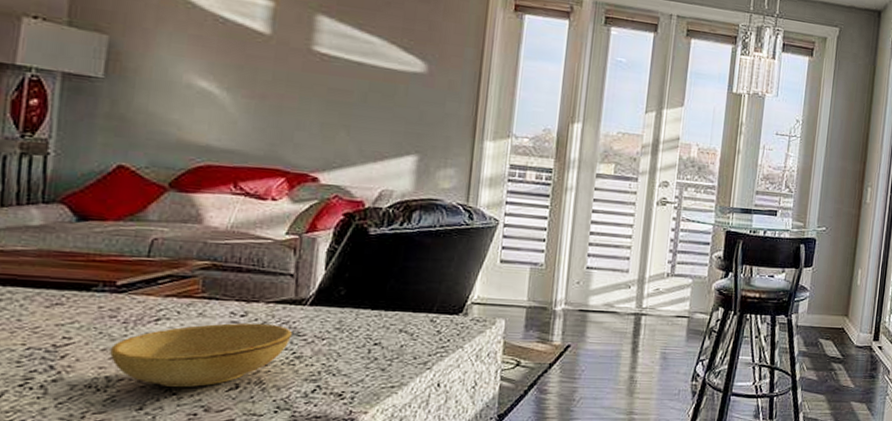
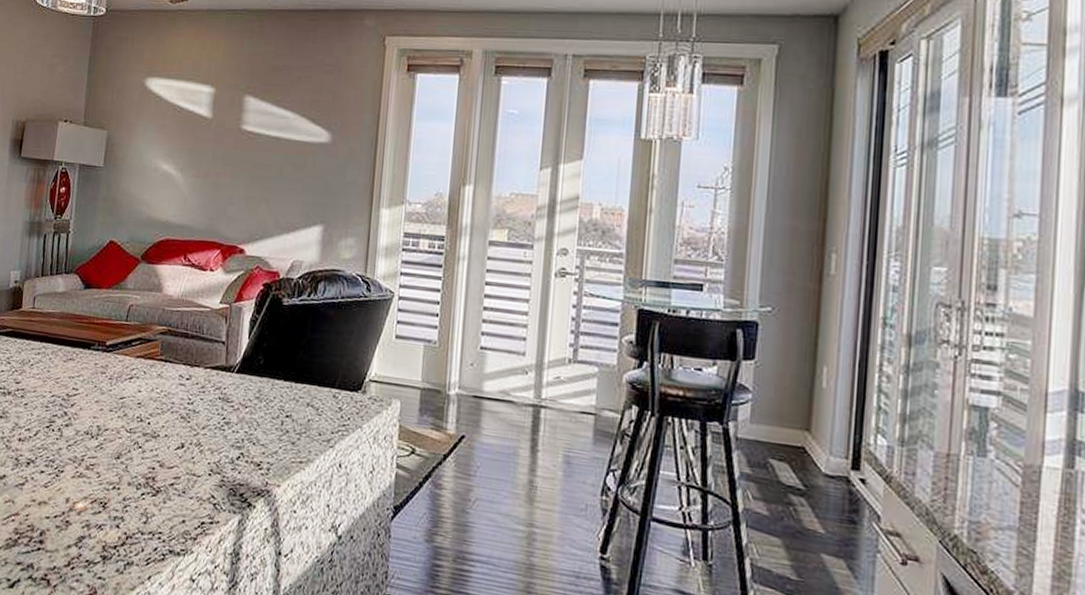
bowl: present [110,323,292,387] -> none [100,385,223,443]

